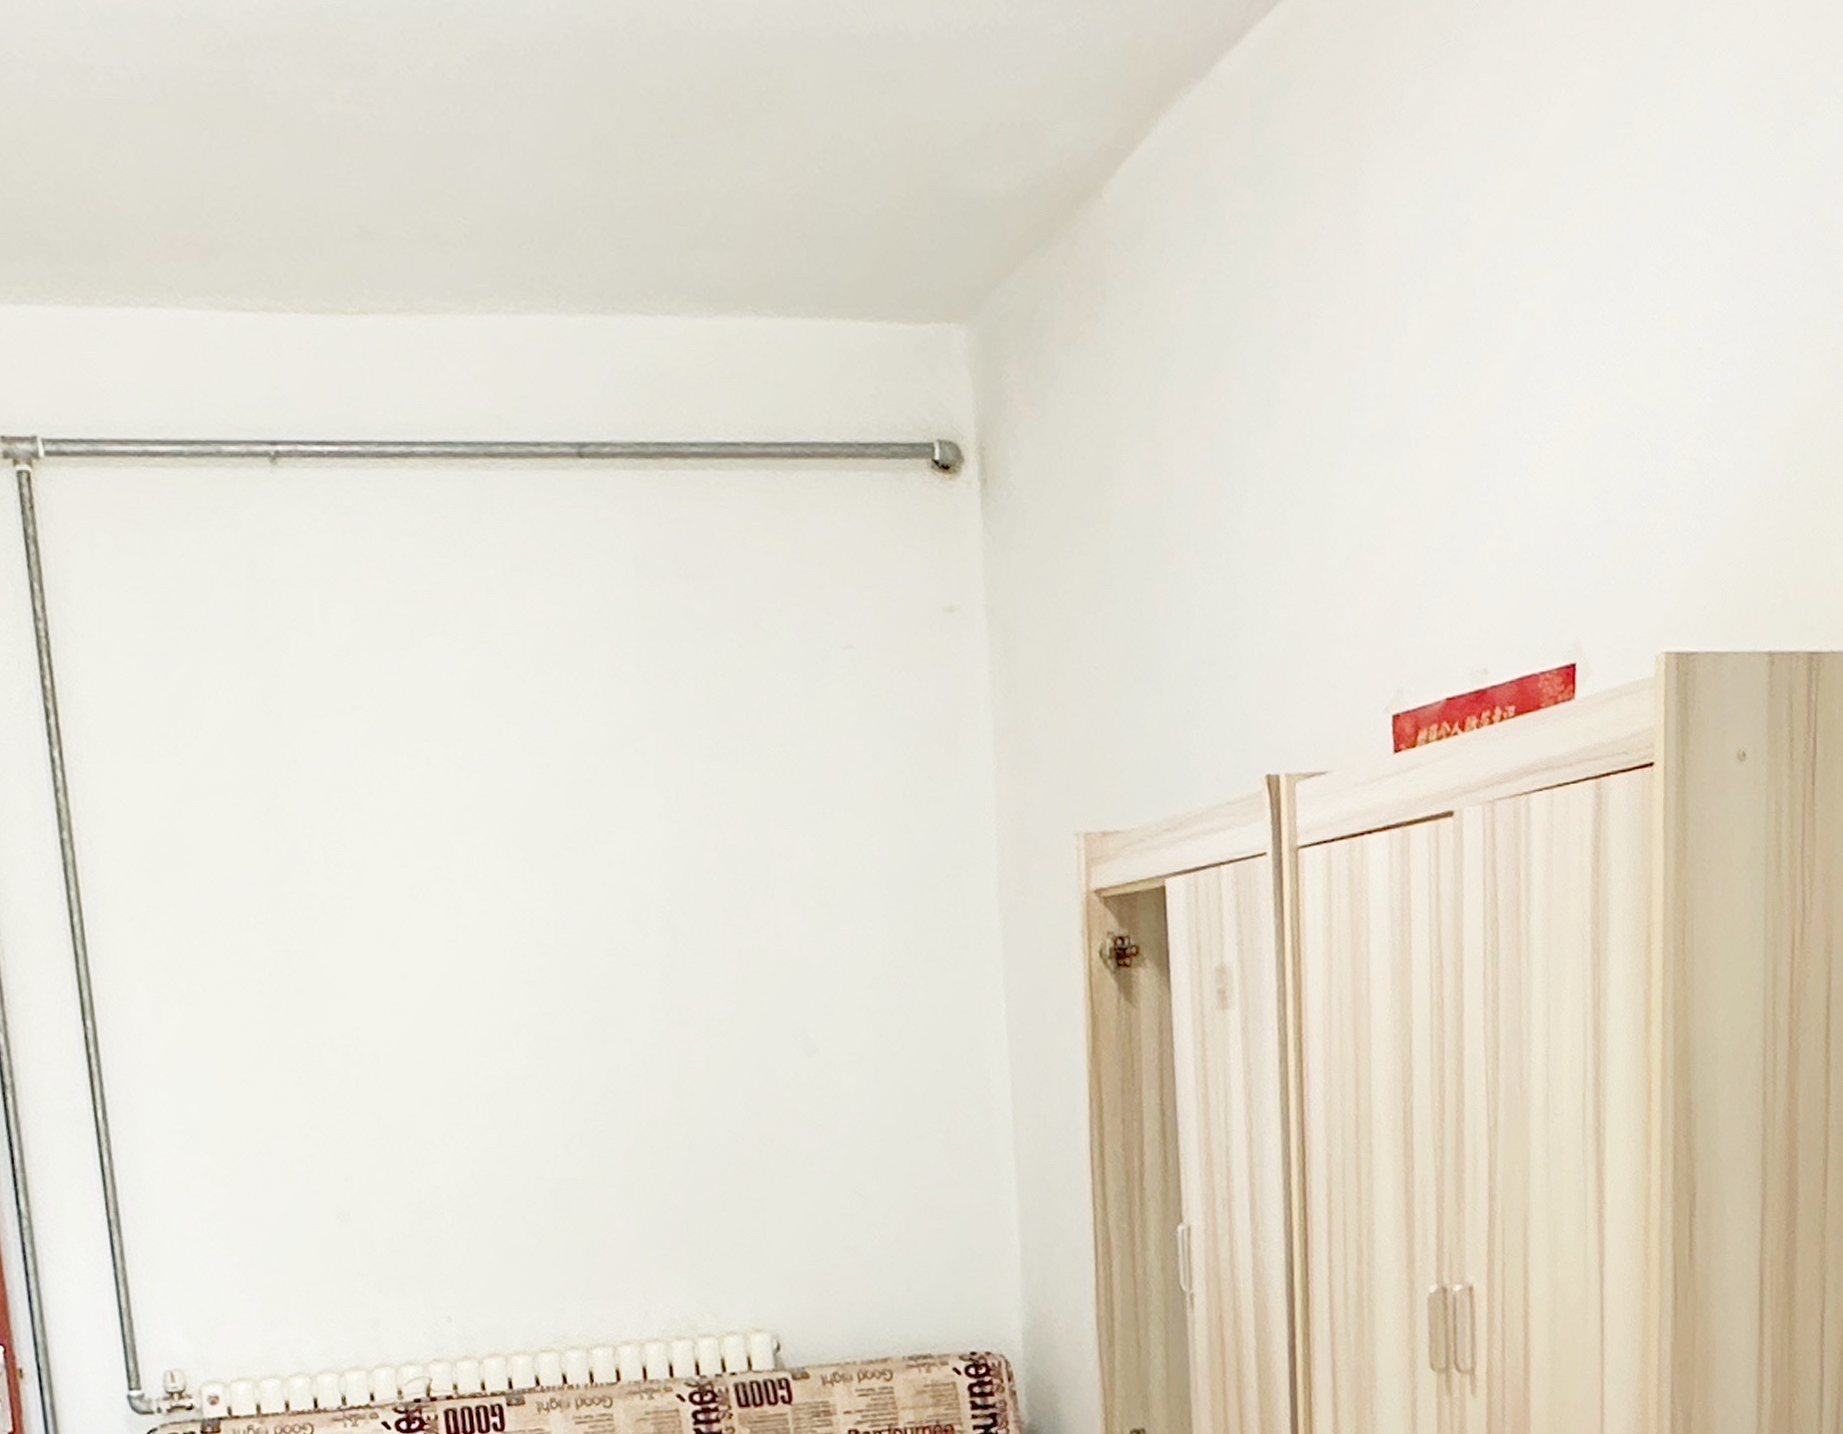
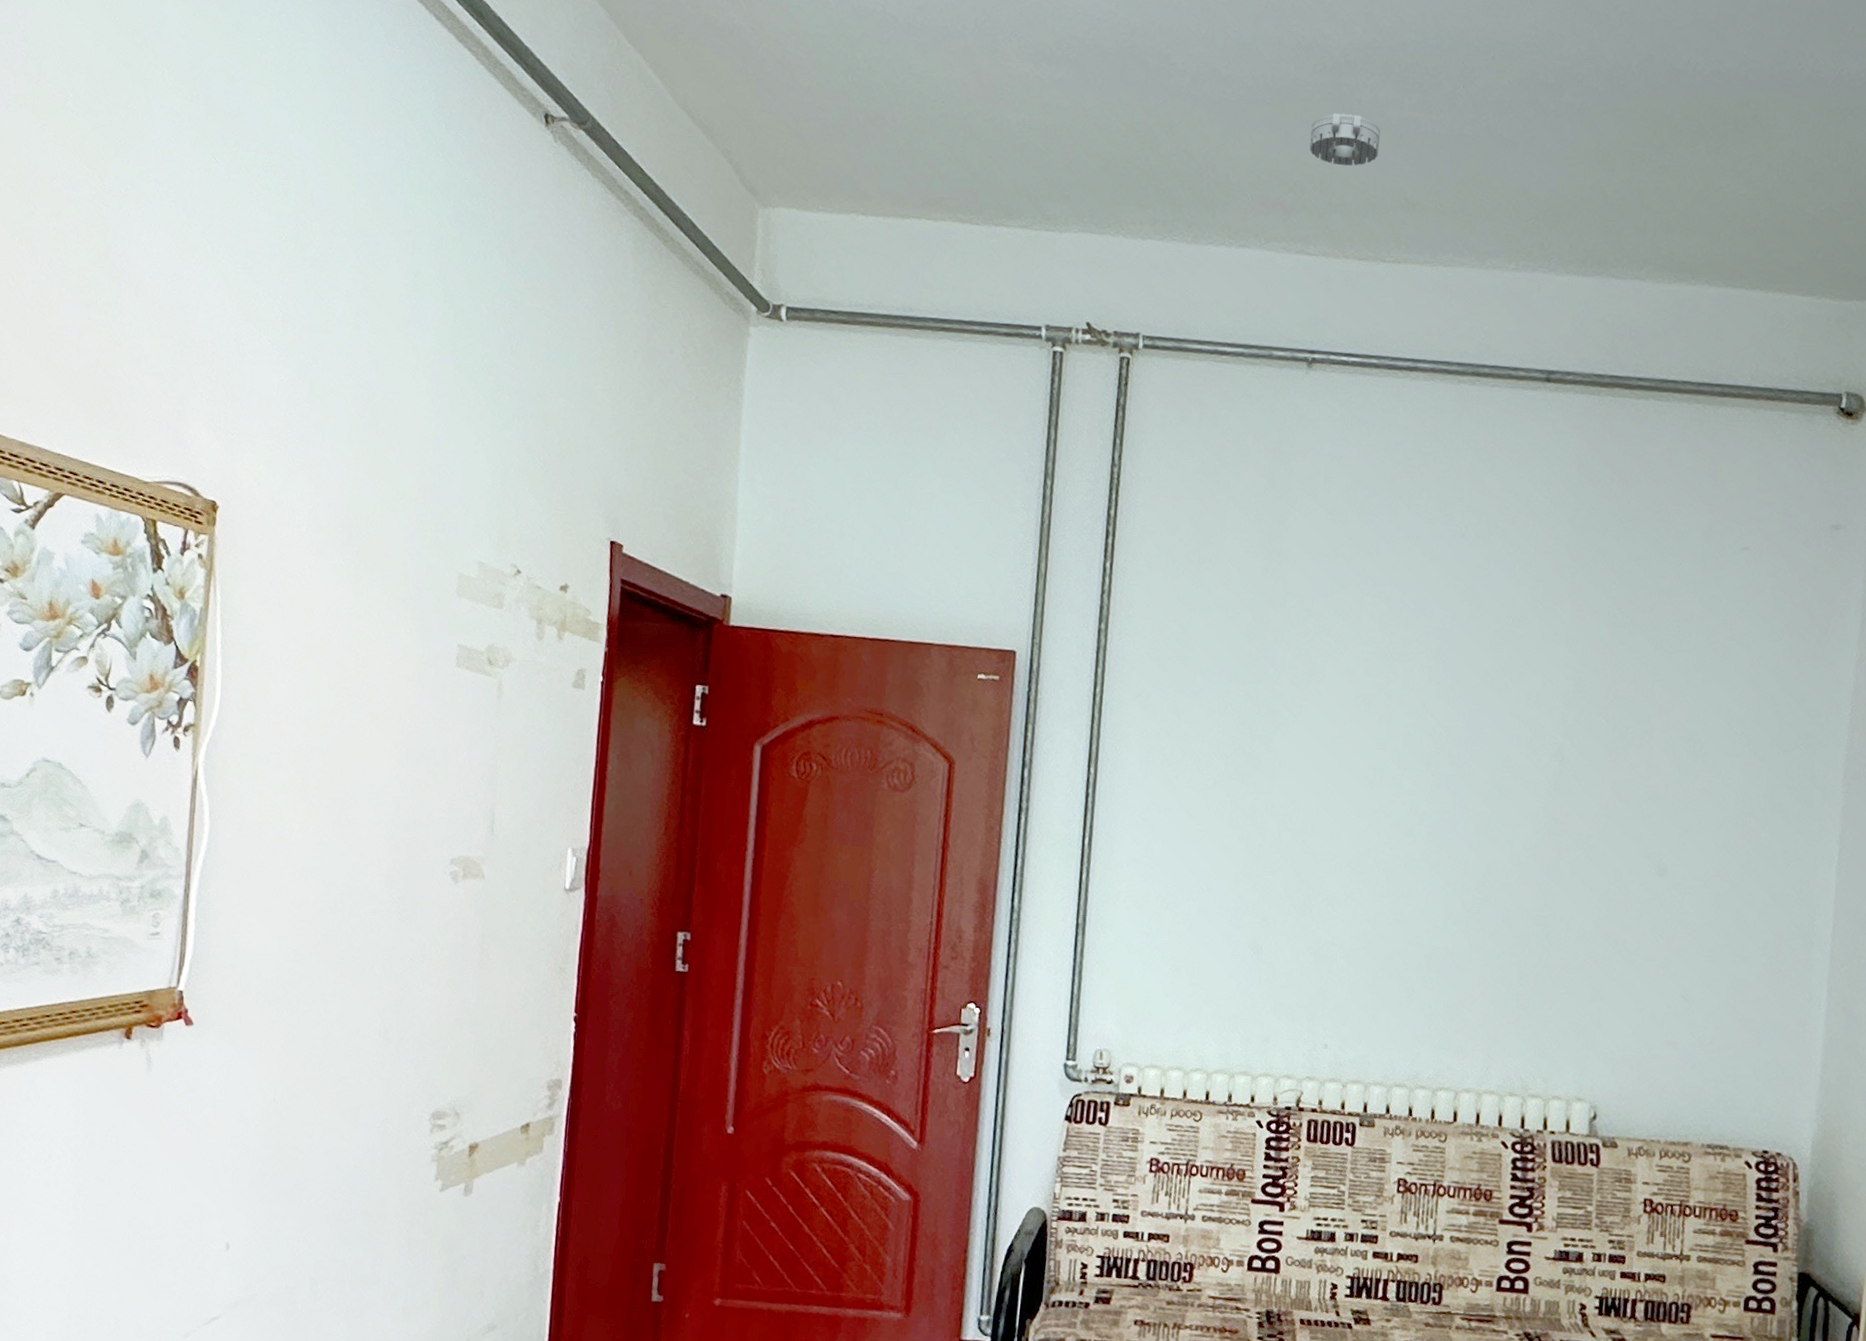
smoke detector: none [216,111,312,186] -> present [1309,113,1380,166]

